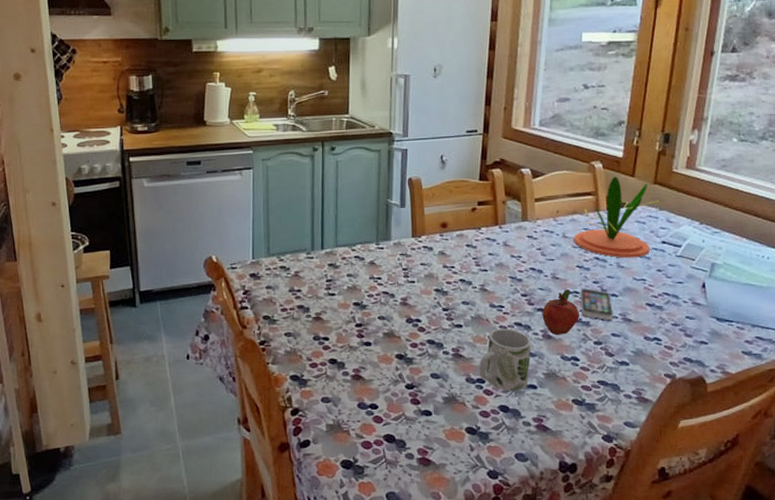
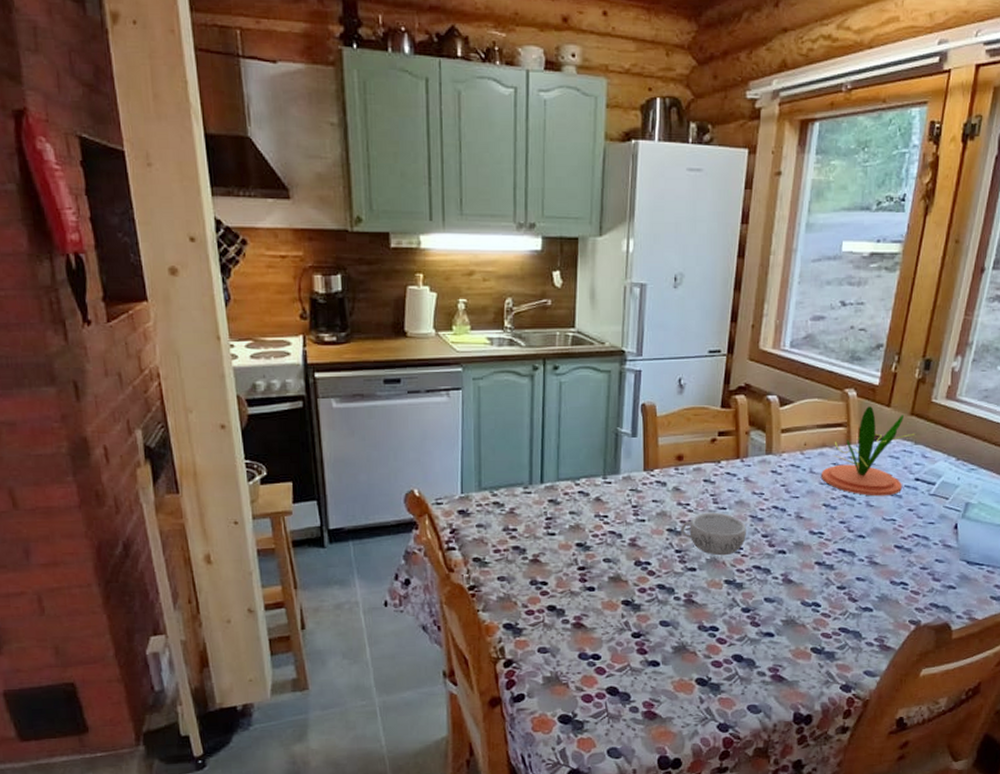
decorative bowl: none [447,274,507,314] -> present [680,512,746,556]
mug: present [480,328,531,392] -> none [713,571,770,640]
fruit: present [542,290,580,335] -> none [783,530,824,579]
smartphone: present [580,288,613,321] -> none [825,528,859,564]

